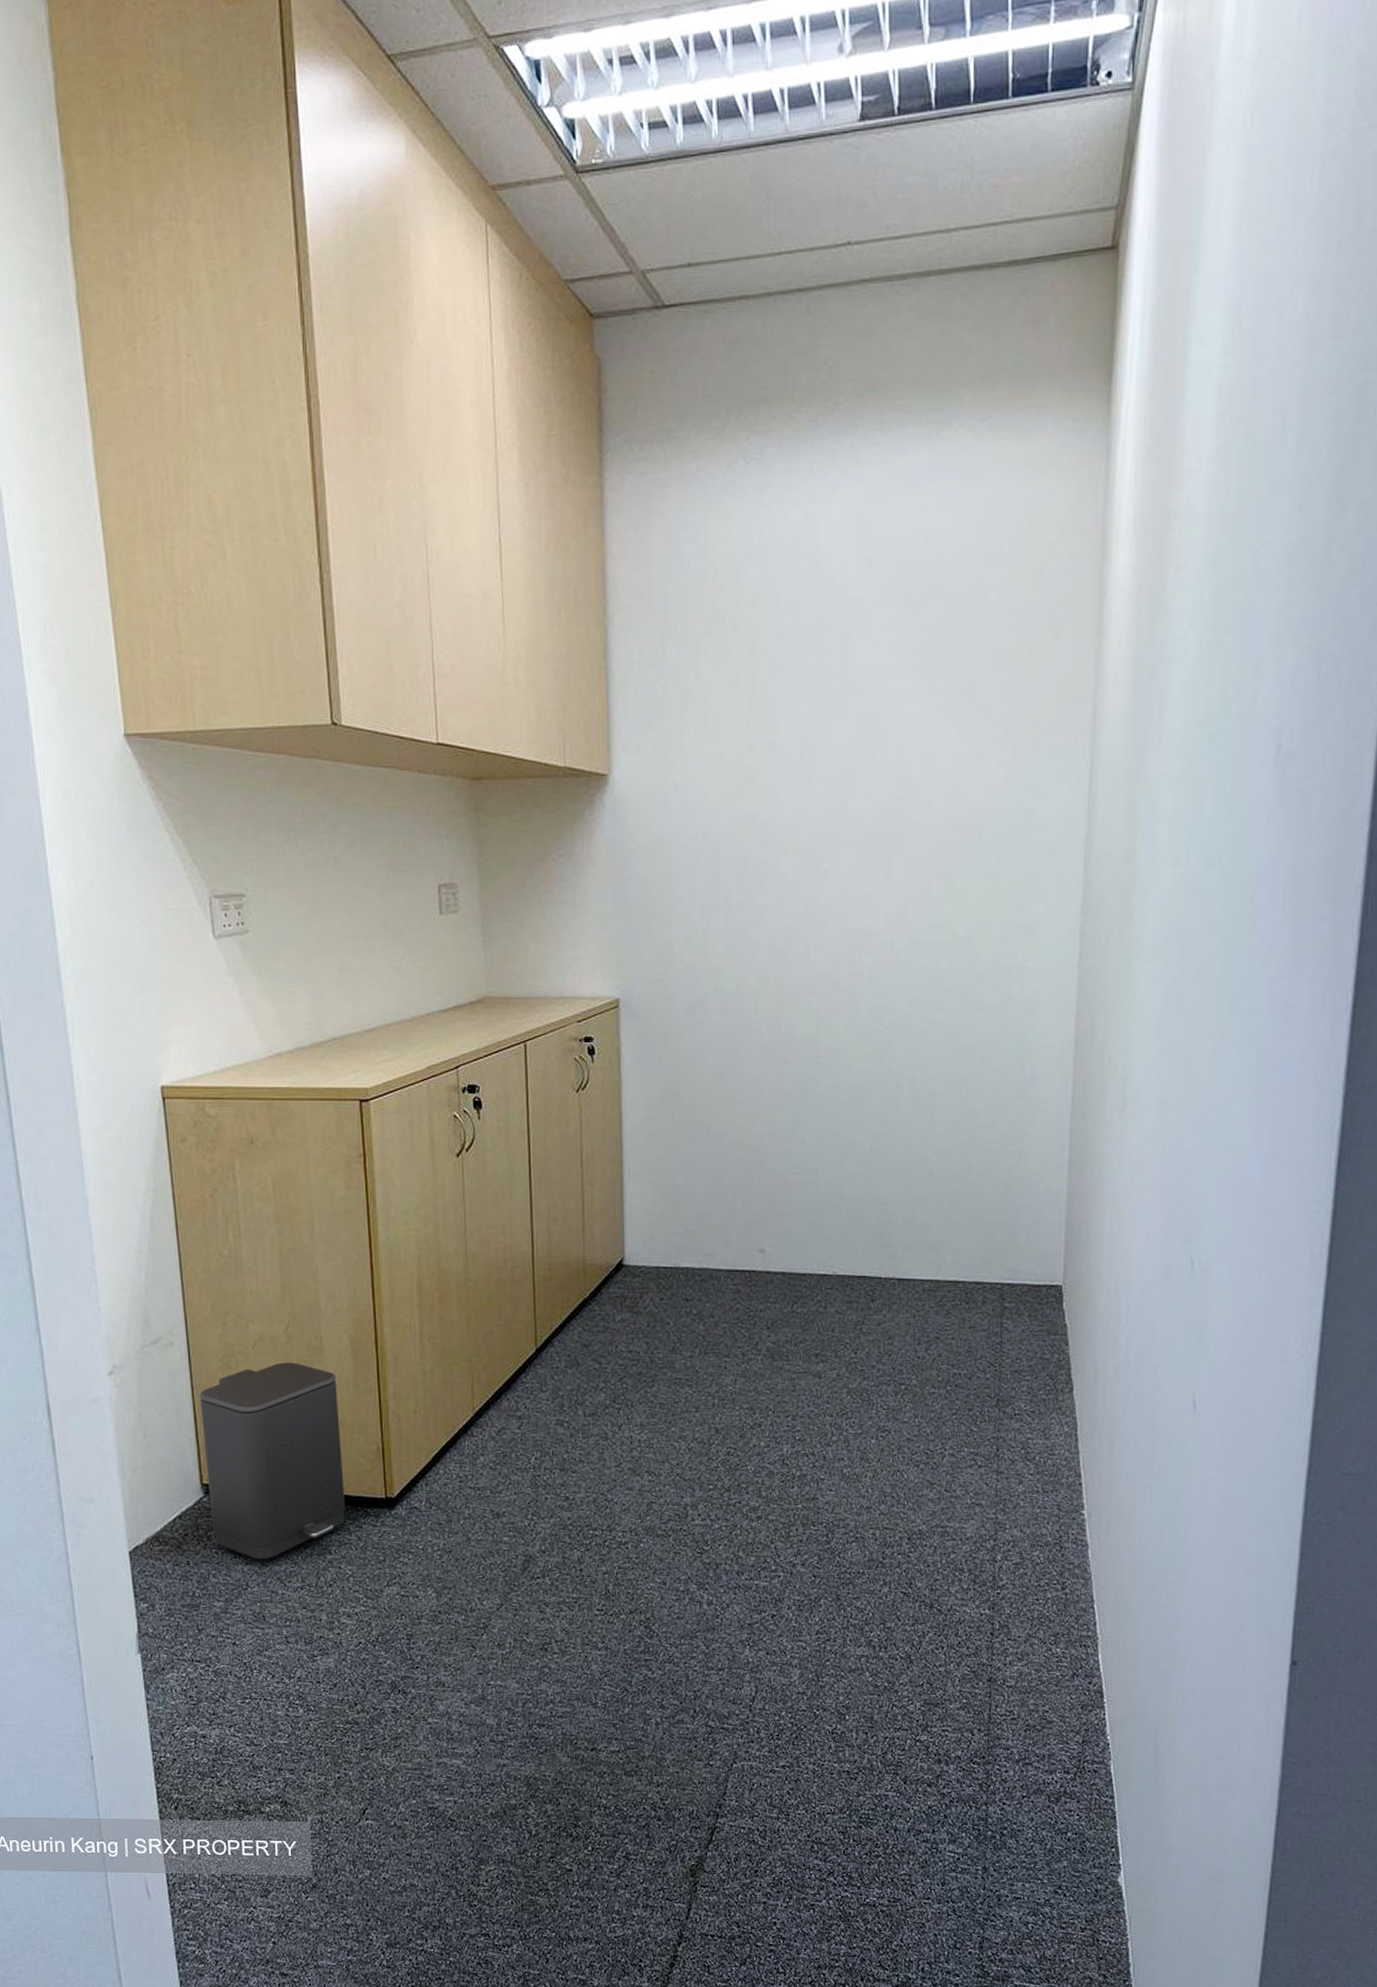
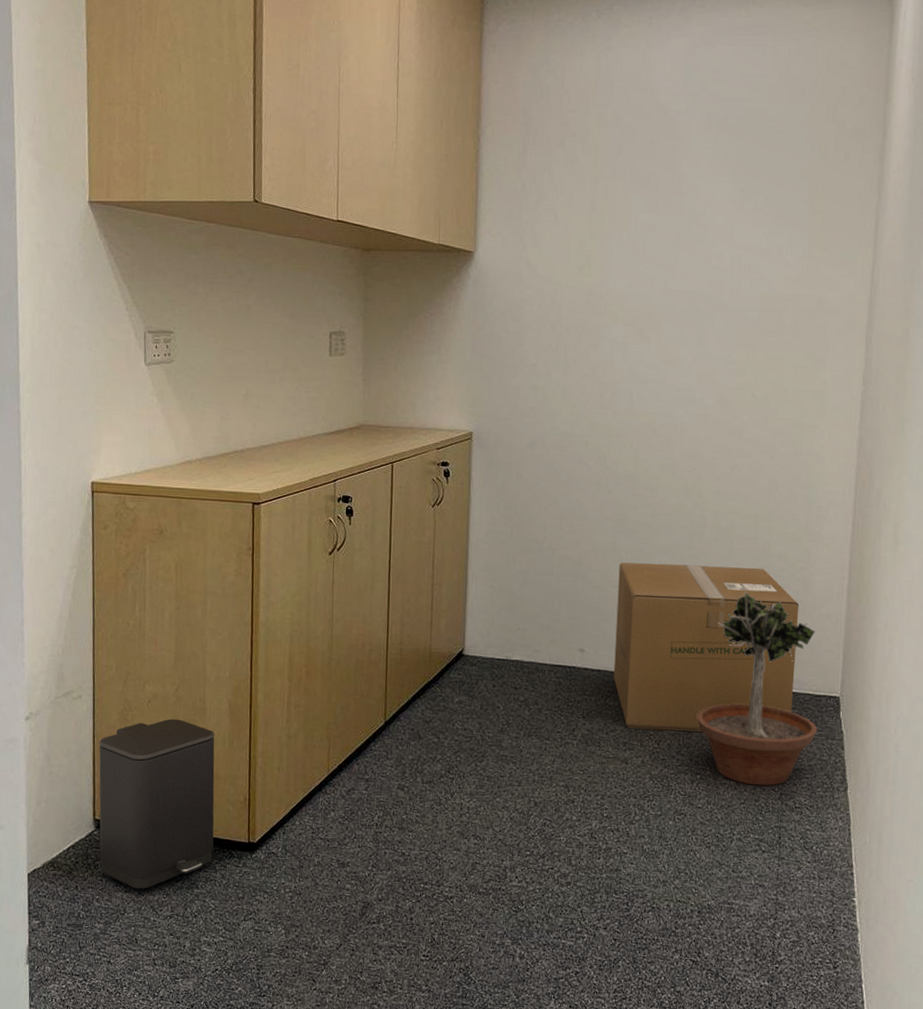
box: none [800,1141,1013,1337] -> present [613,562,799,732]
potted tree: none [898,1169,1038,1393] -> present [696,591,818,786]

